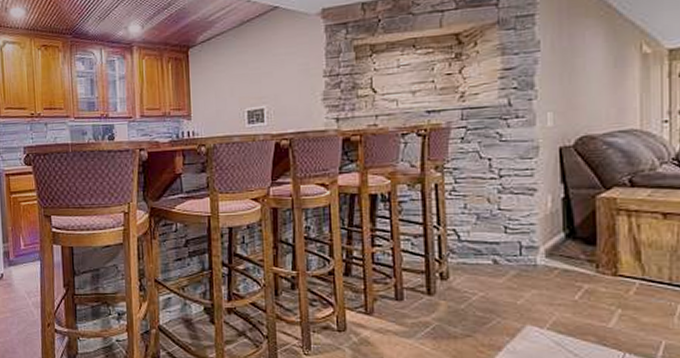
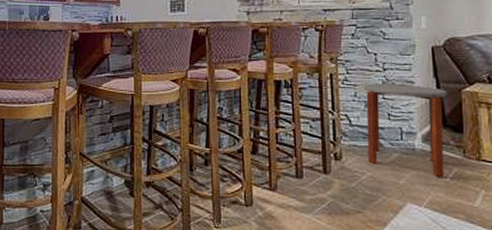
side table: none [474,191,577,295] -> present [363,83,447,177]

